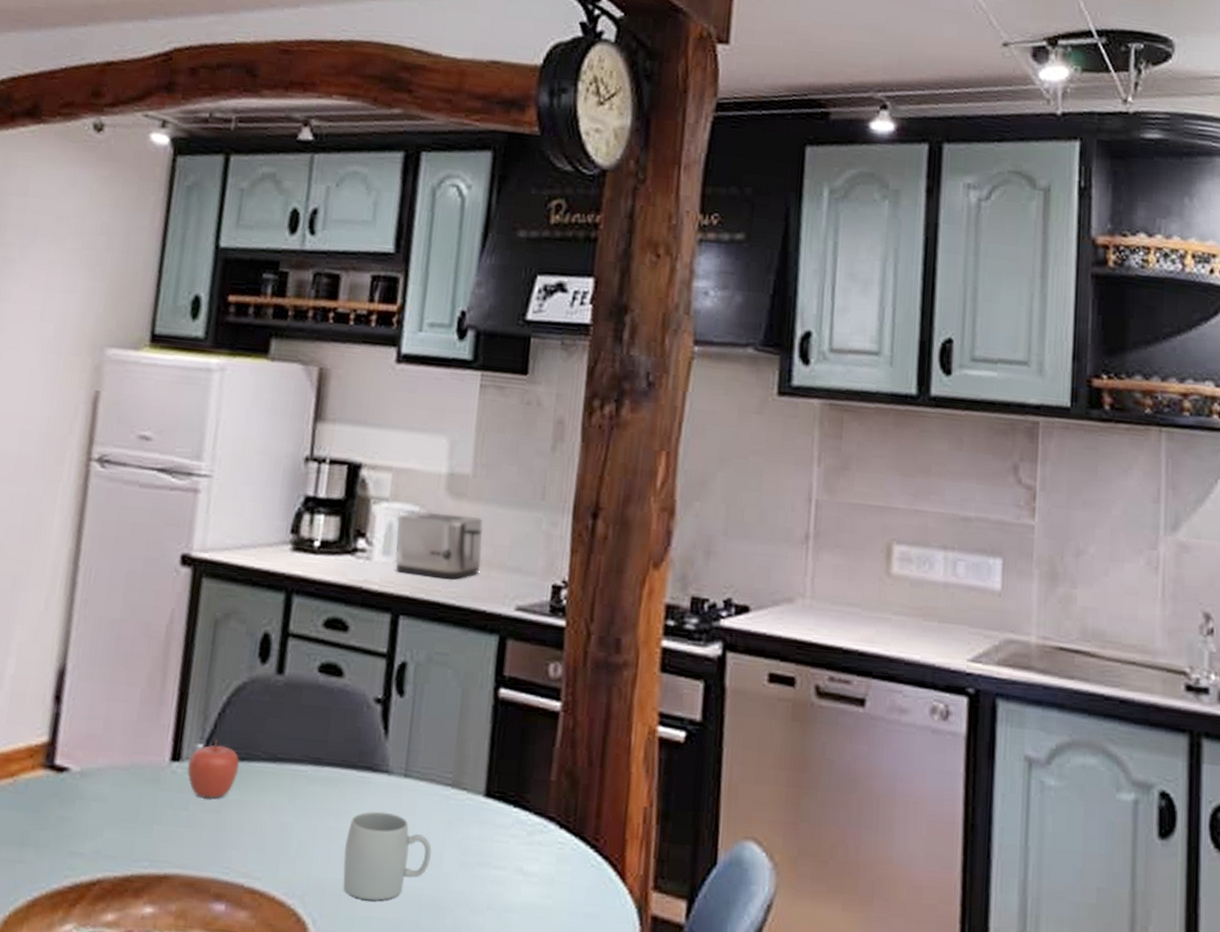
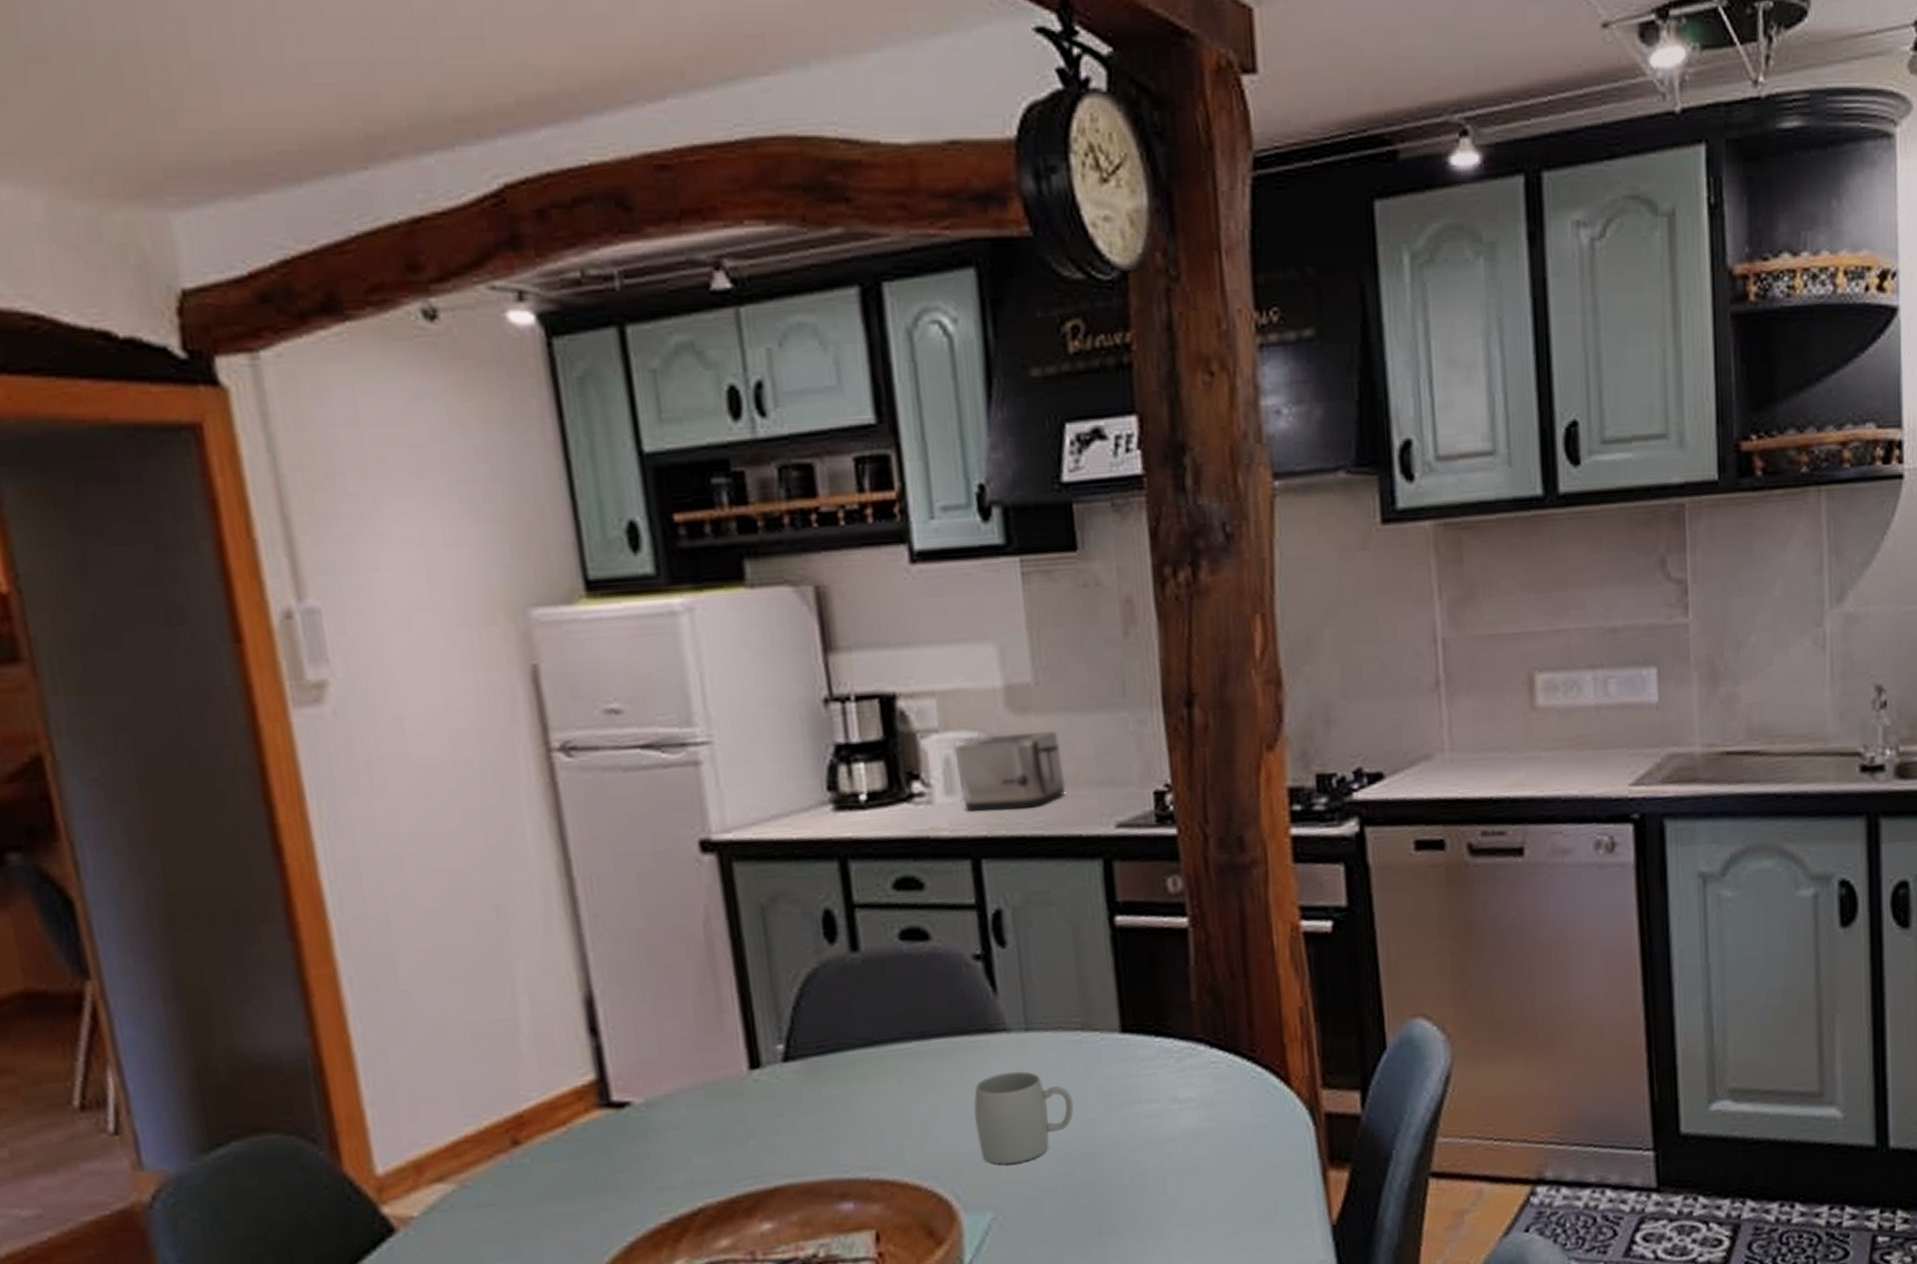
fruit: present [187,740,240,799] -> none [770,1036,833,1100]

